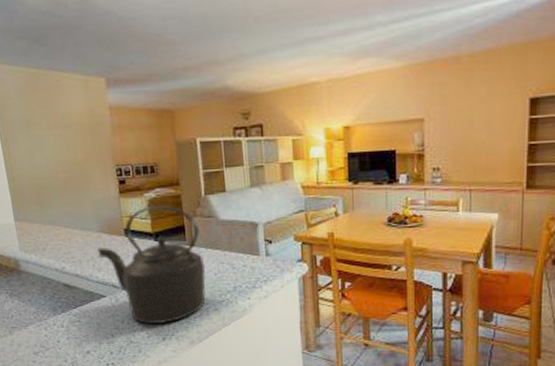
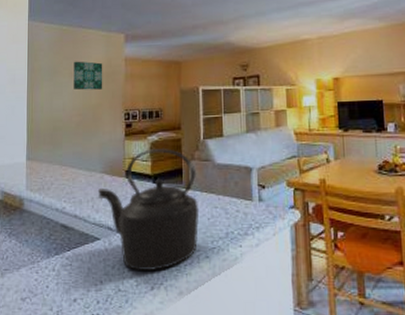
wall art: none [50,110,88,144] -> present [74,61,103,90]

